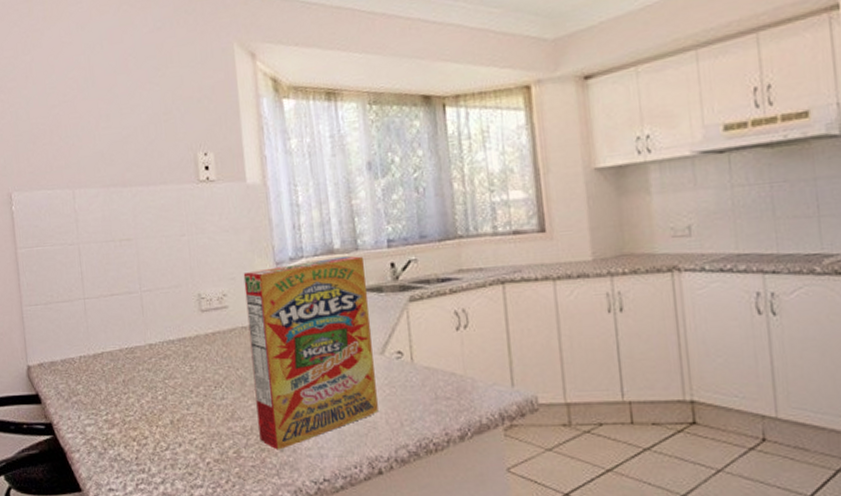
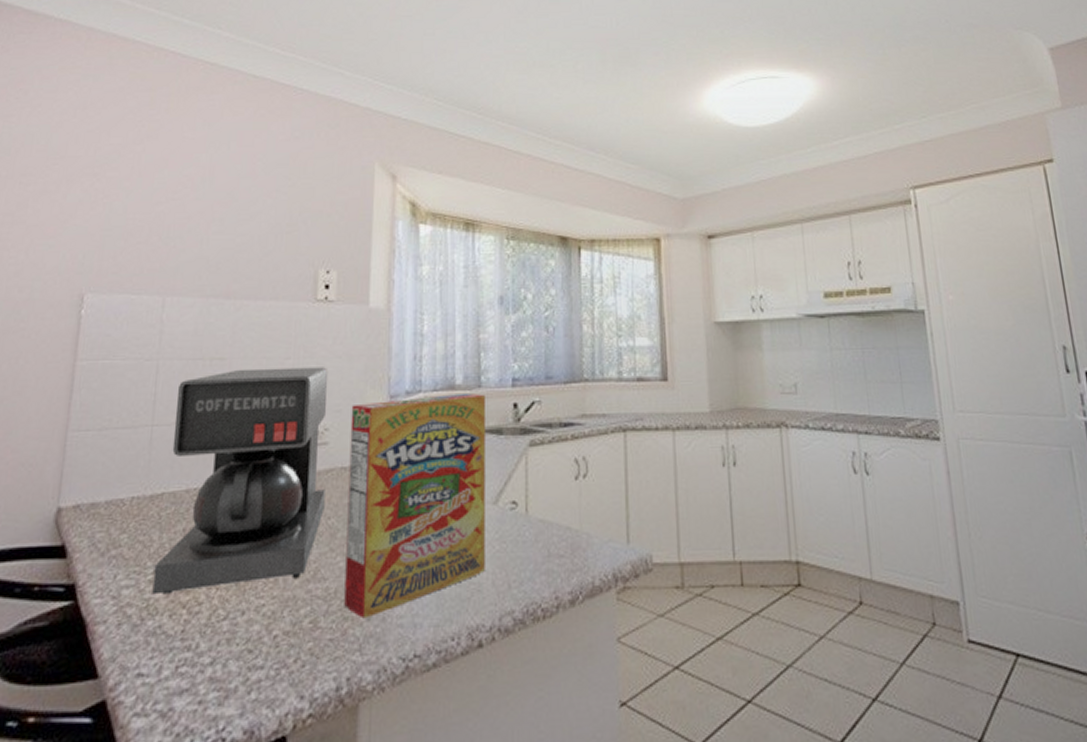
coffee maker: none [98,240,233,431] -> present [152,367,329,595]

